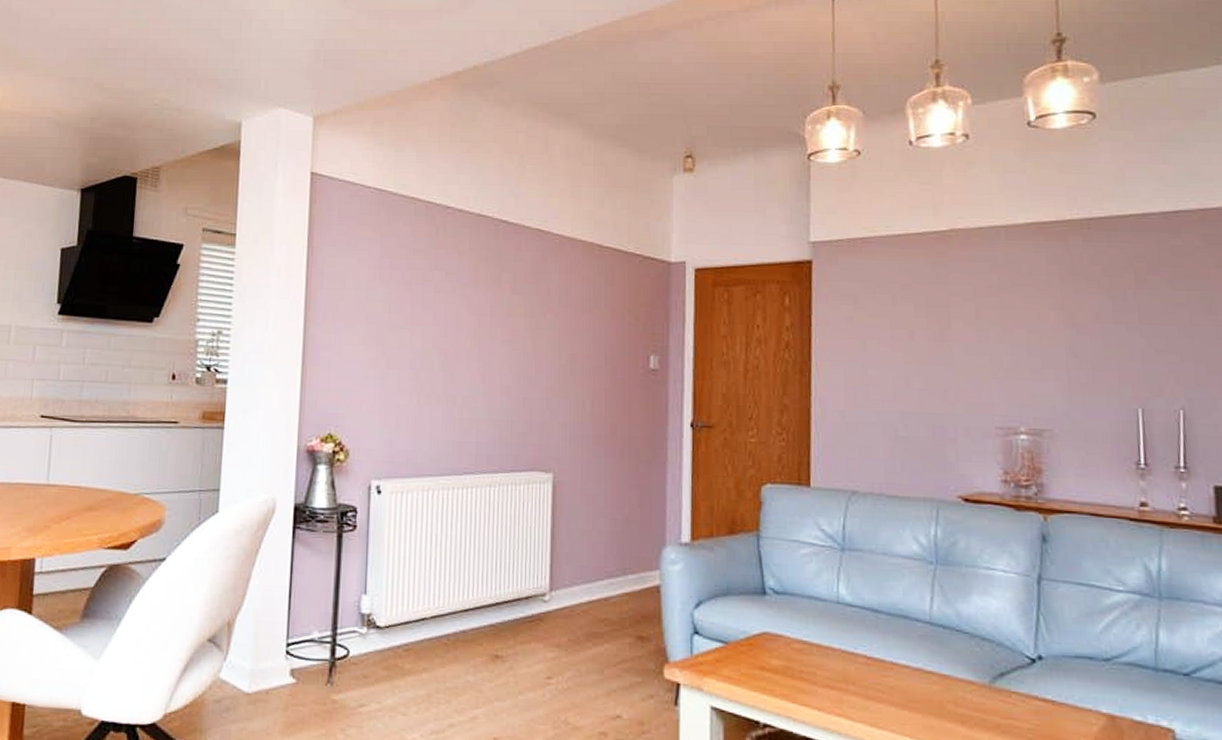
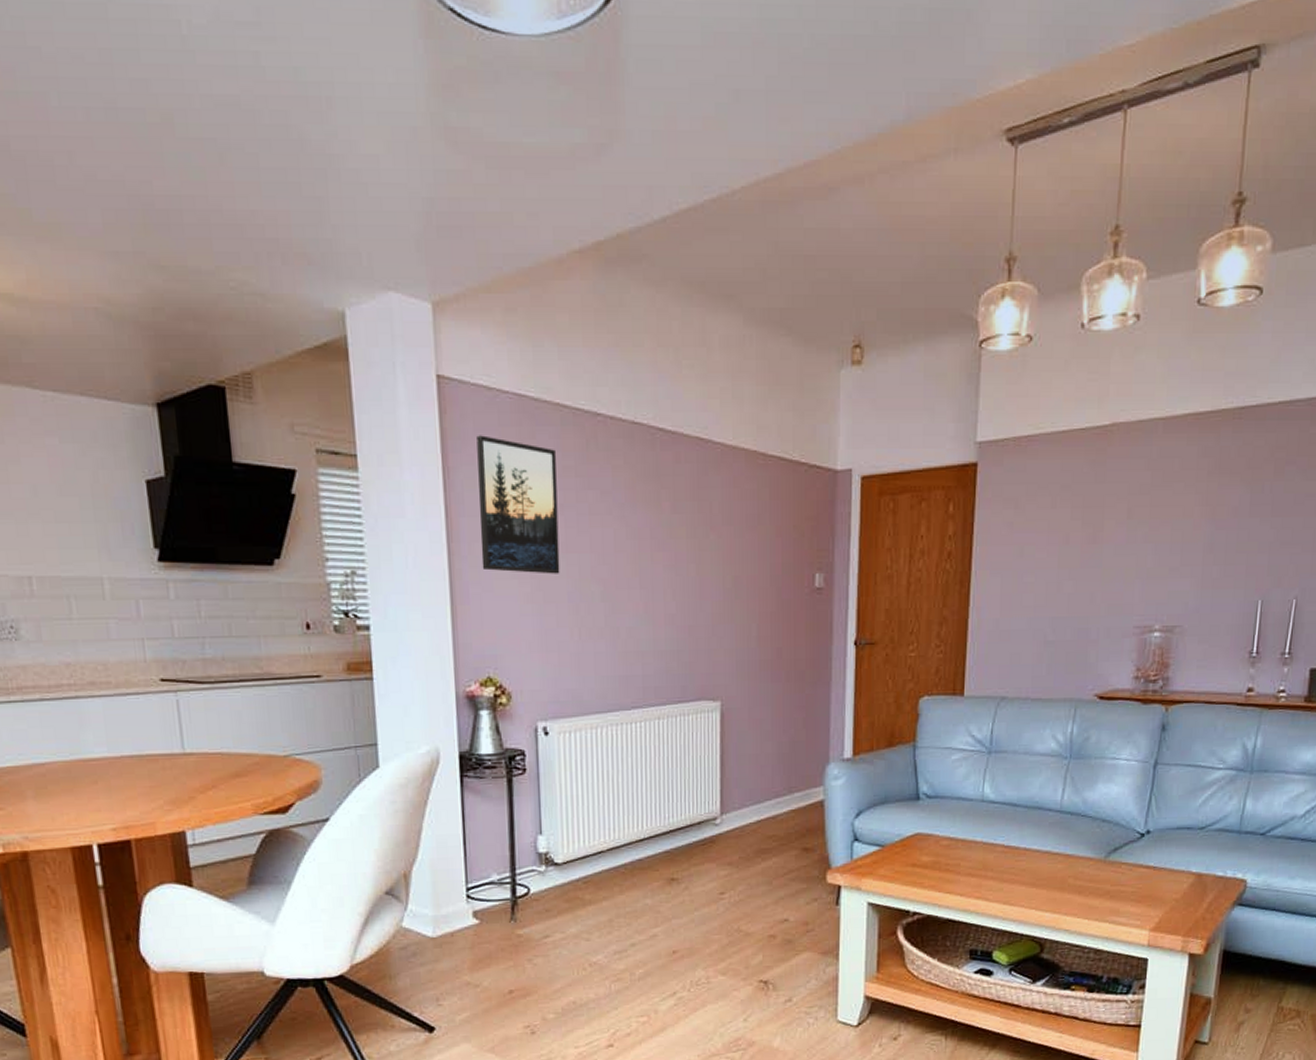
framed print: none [333,221,408,343] -> present [476,435,560,574]

